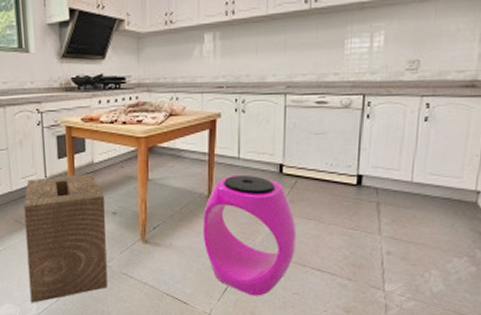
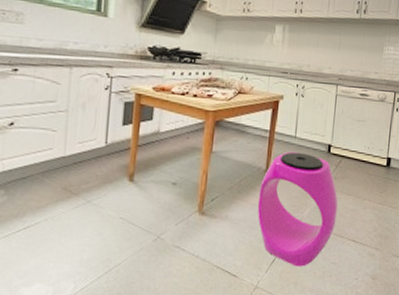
stool: present [23,174,108,303] -> none [67,142,167,282]

